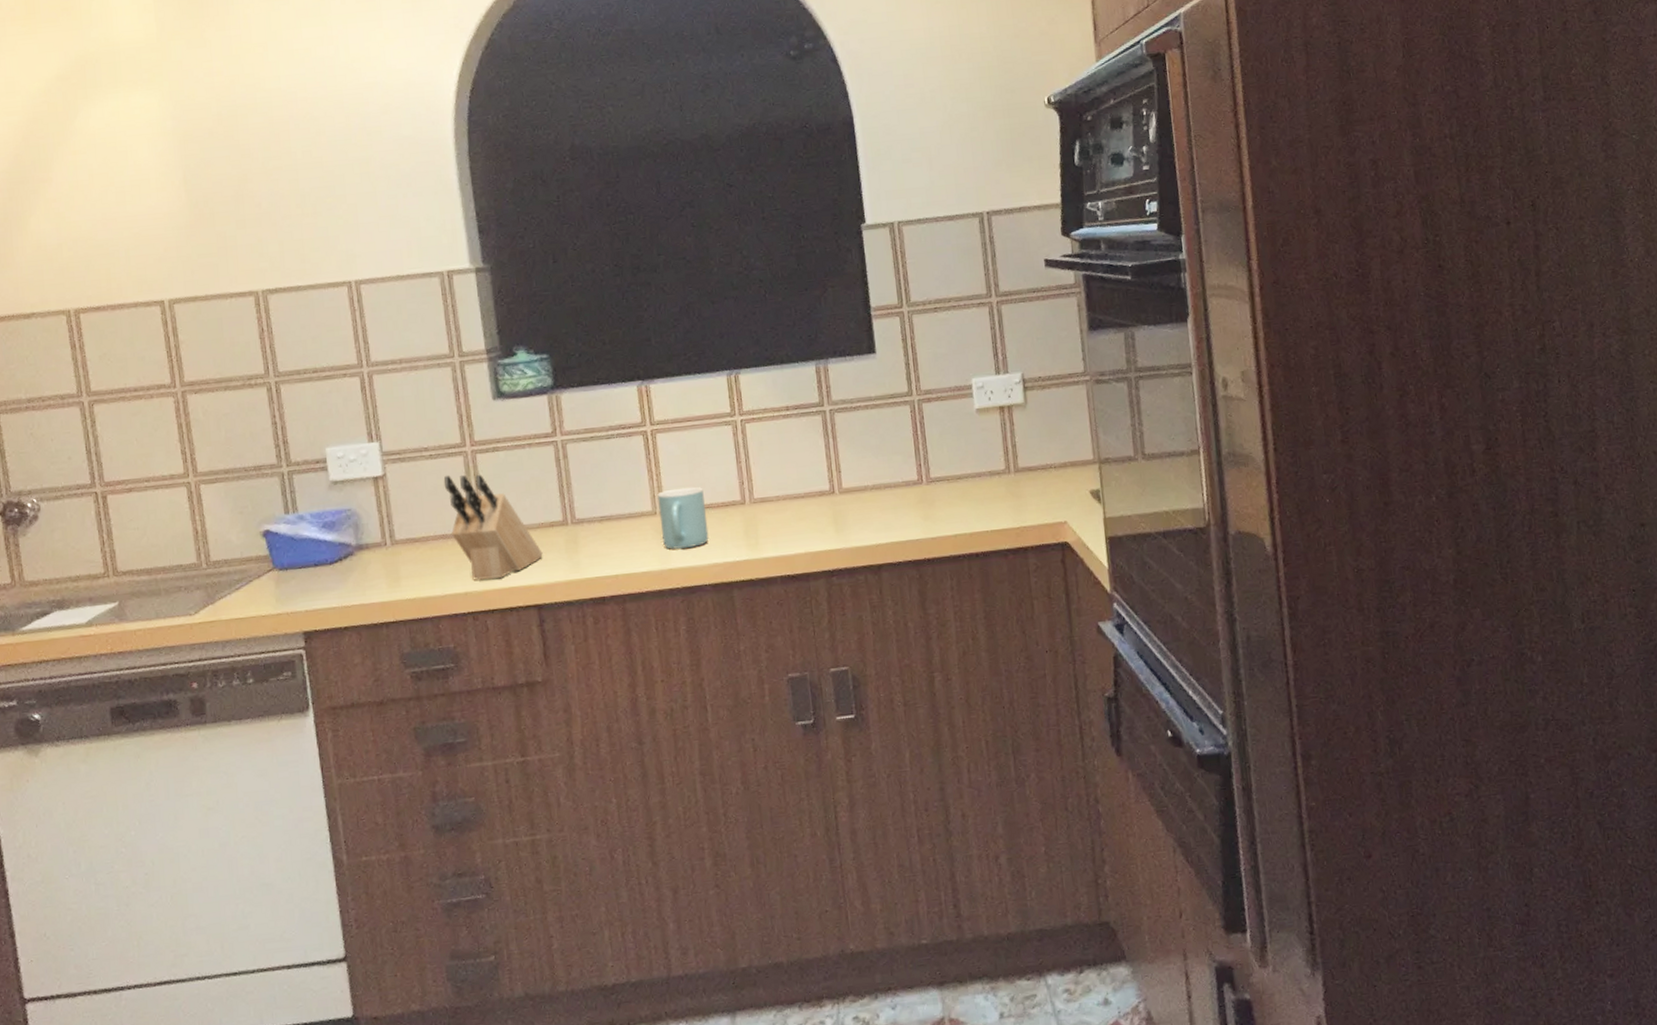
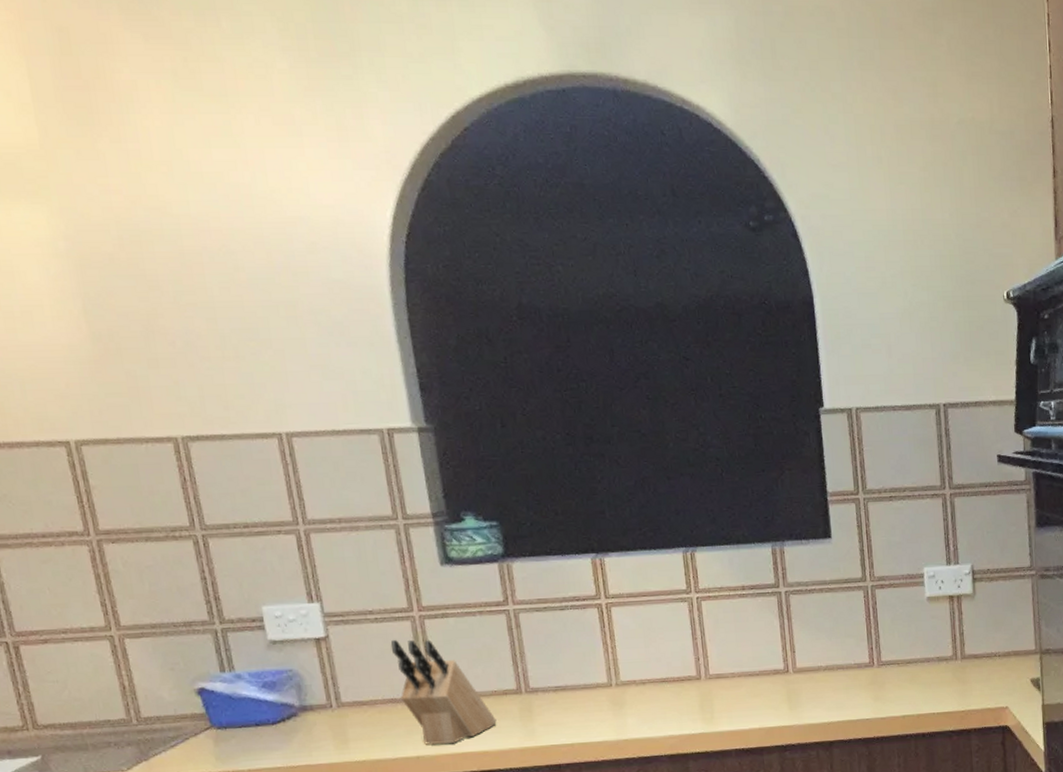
mug: present [656,486,709,549] -> none [612,660,665,721]

